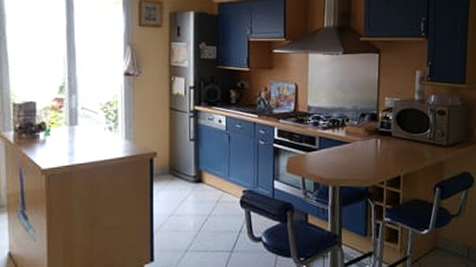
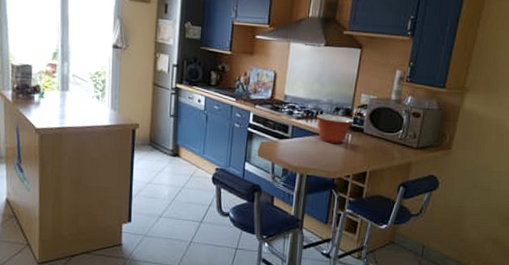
mixing bowl: none [342,121,380,150] -> present [316,114,353,143]

